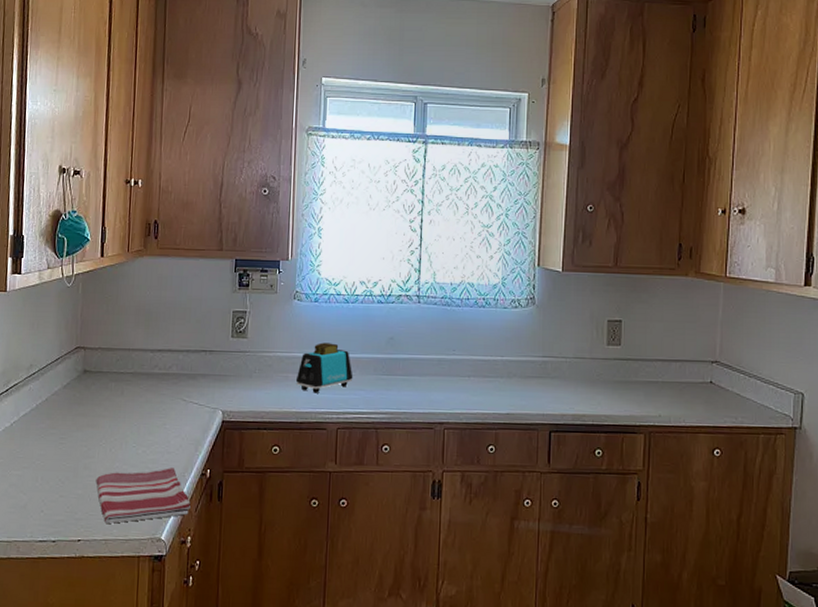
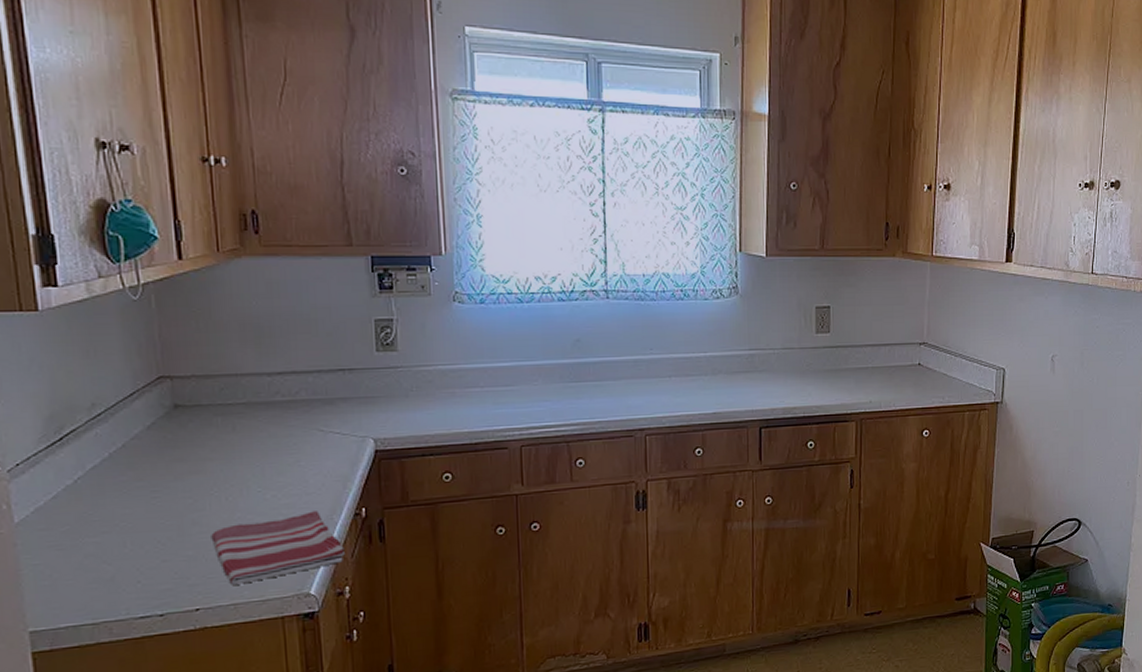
toaster: present [296,342,353,393] -> none [466,350,536,409]

